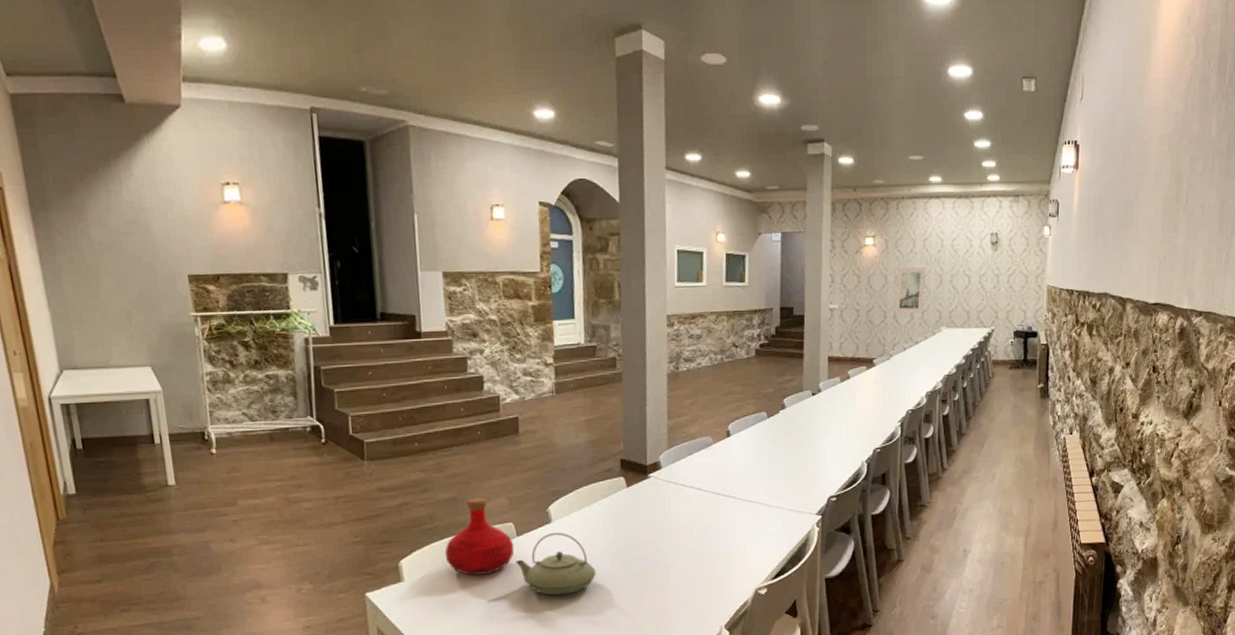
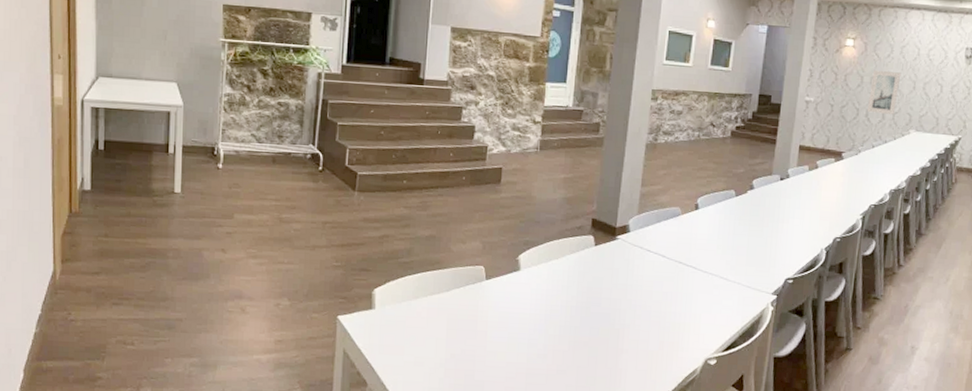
bottle: present [444,497,515,576] -> none [416,237,482,312]
teapot: present [515,532,596,596] -> none [481,280,556,342]

